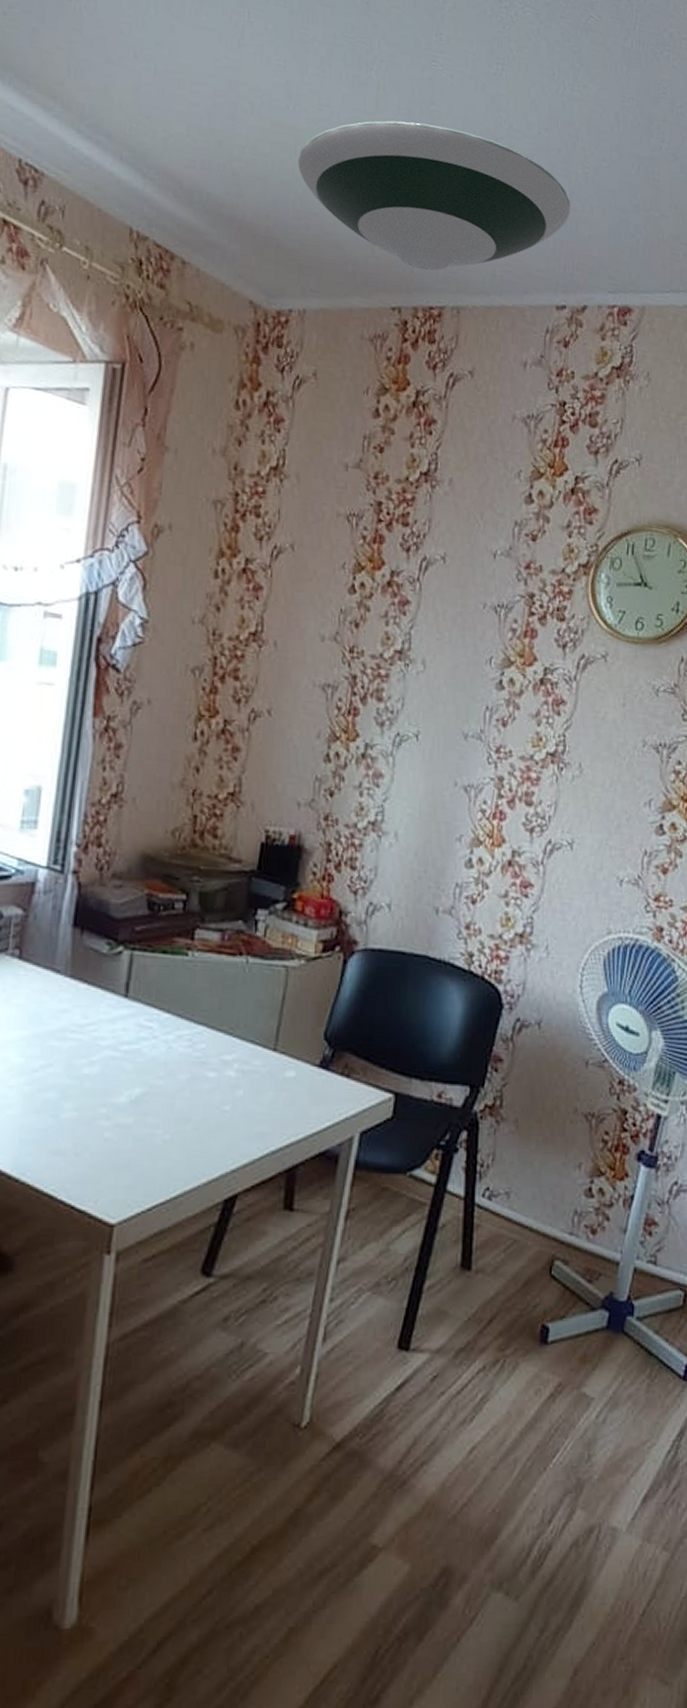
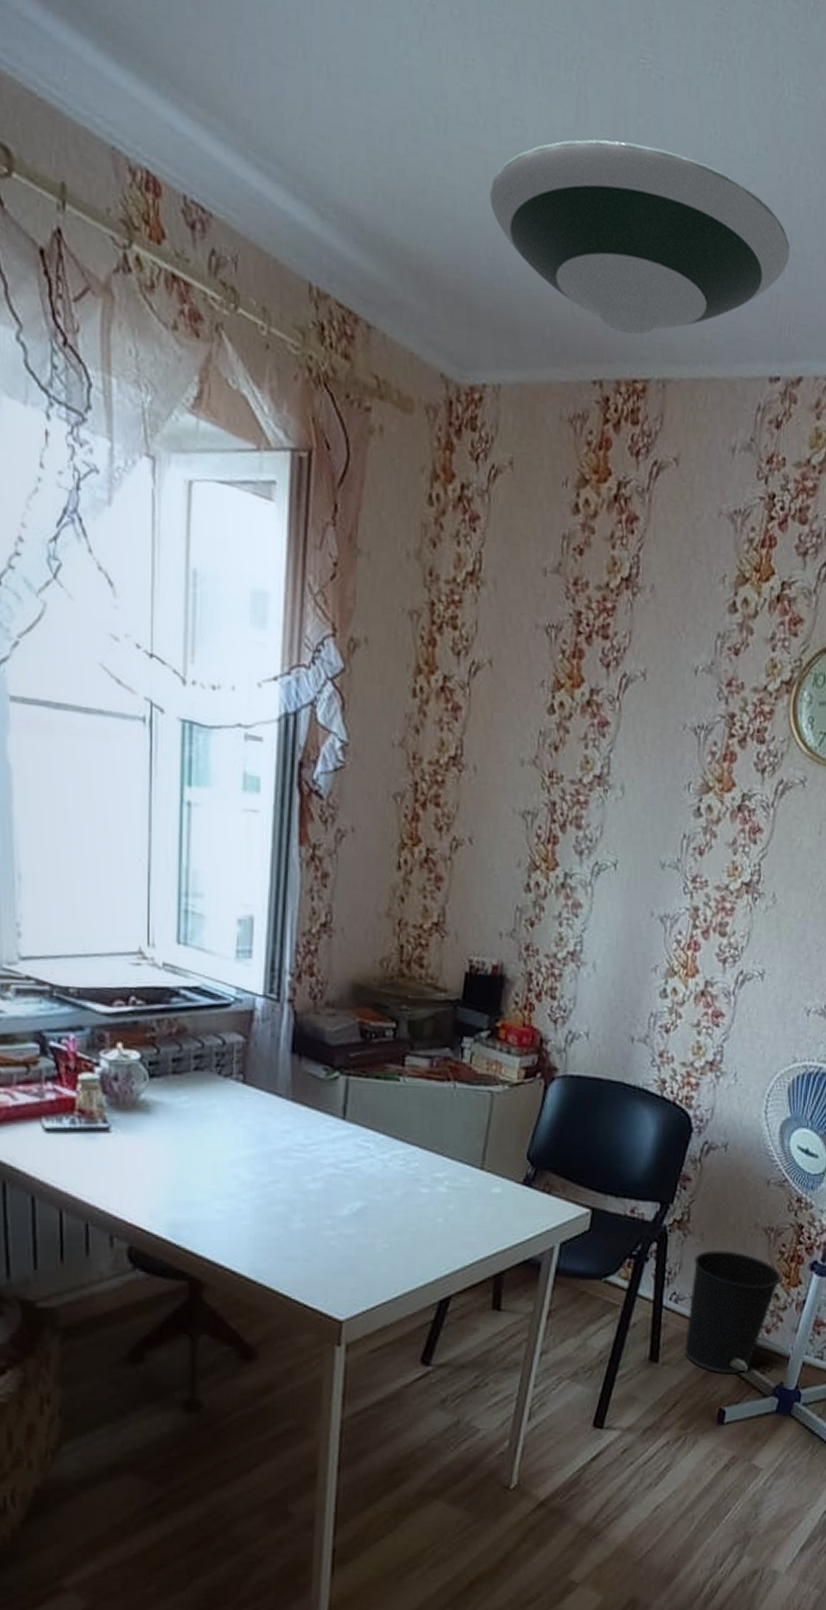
wastebasket: none [500,1139,606,1282] -> present [684,1250,782,1373]

